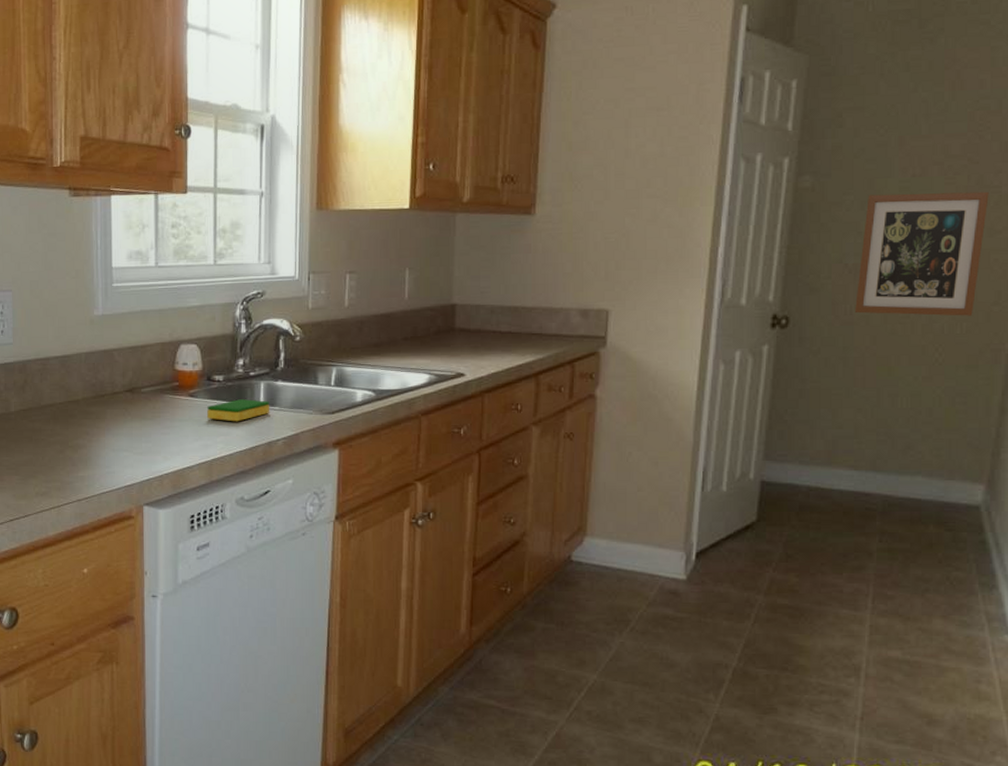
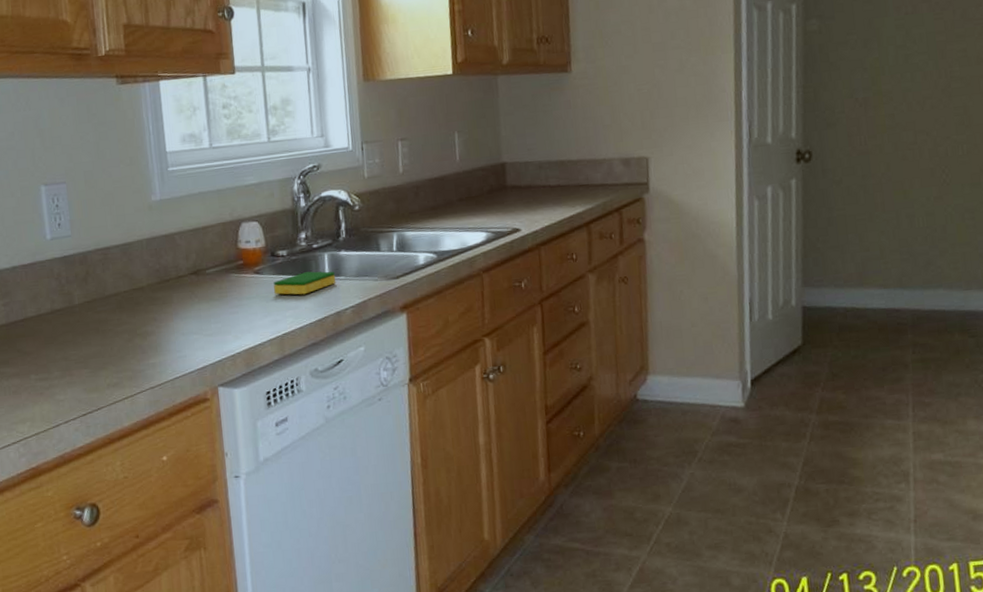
wall art: present [855,191,989,316] -> none [868,24,974,143]

